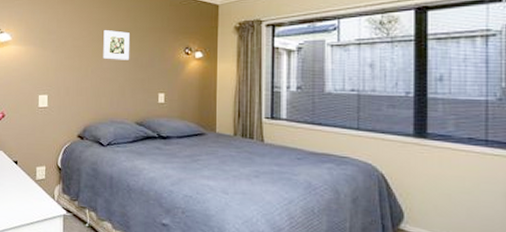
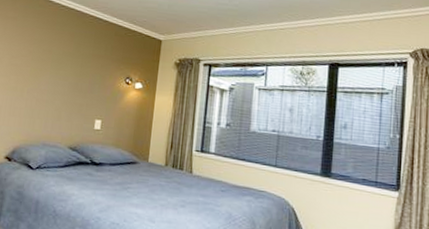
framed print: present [103,30,129,60] -> none [41,52,72,84]

